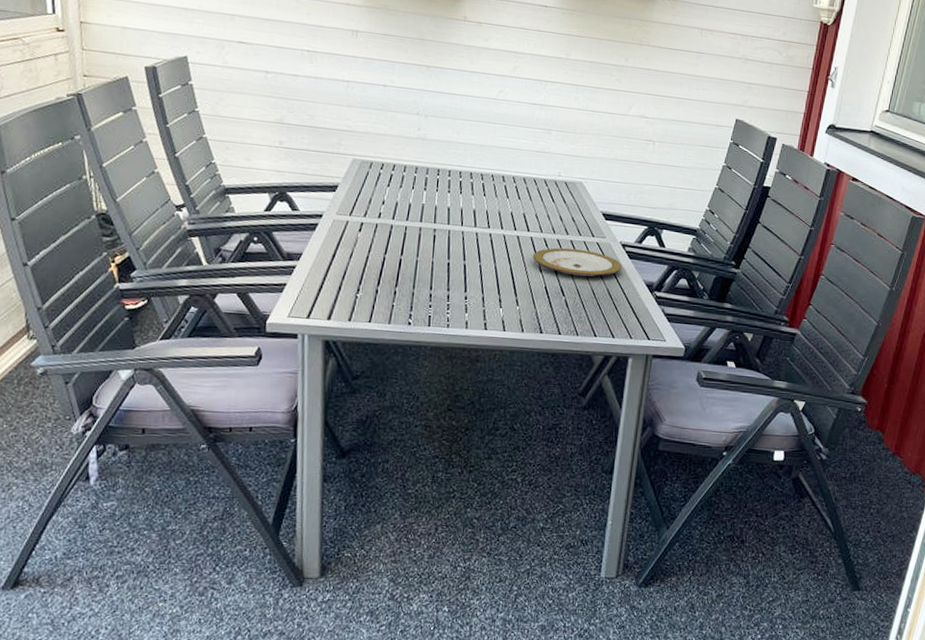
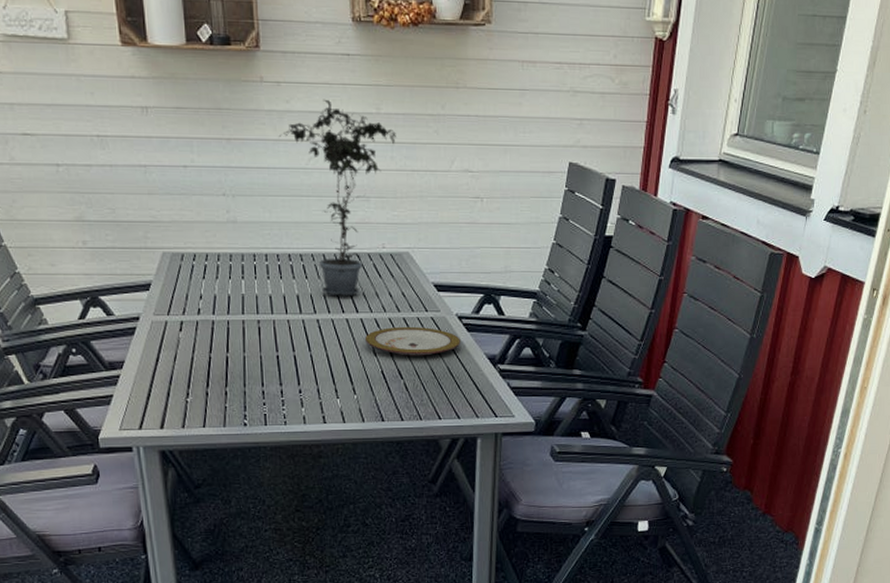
potted plant: none [474,41,582,217] -> present [278,99,396,297]

